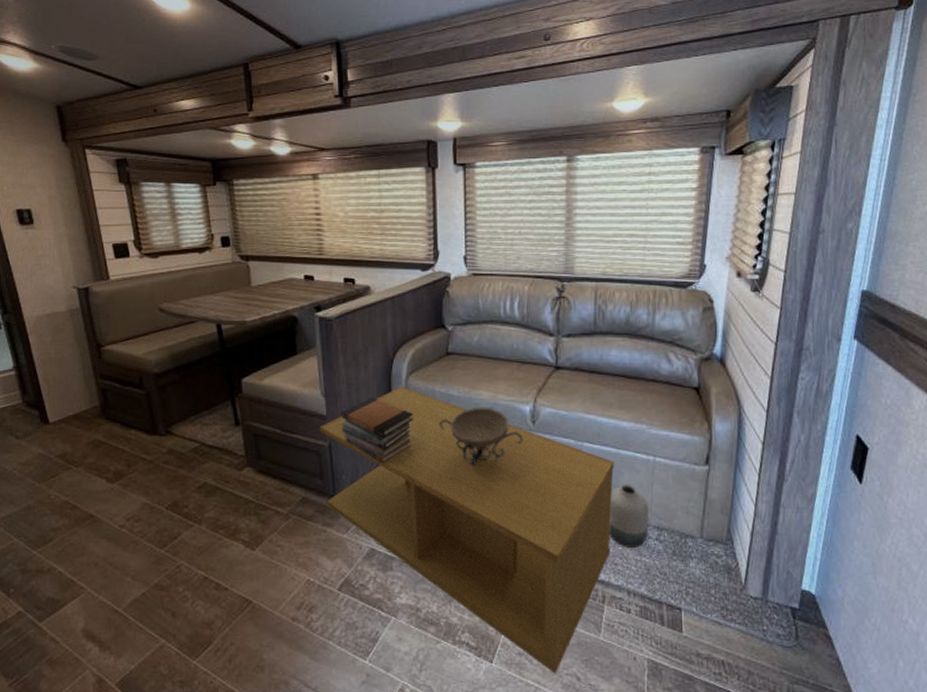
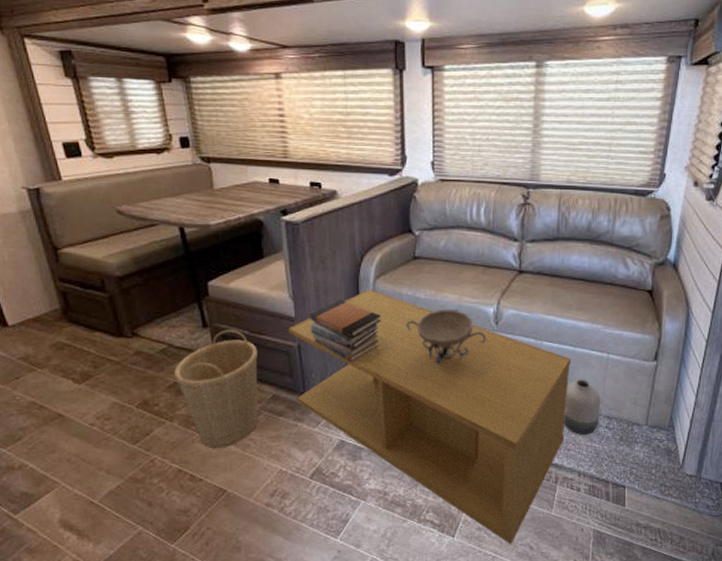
basket: none [205,428,288,556] -> present [174,329,259,449]

